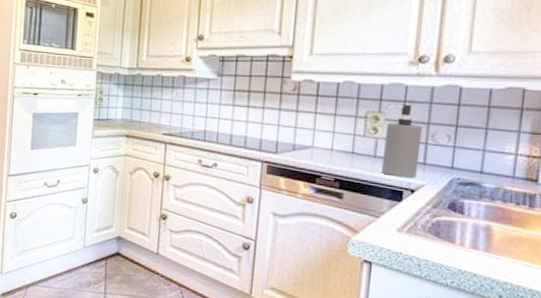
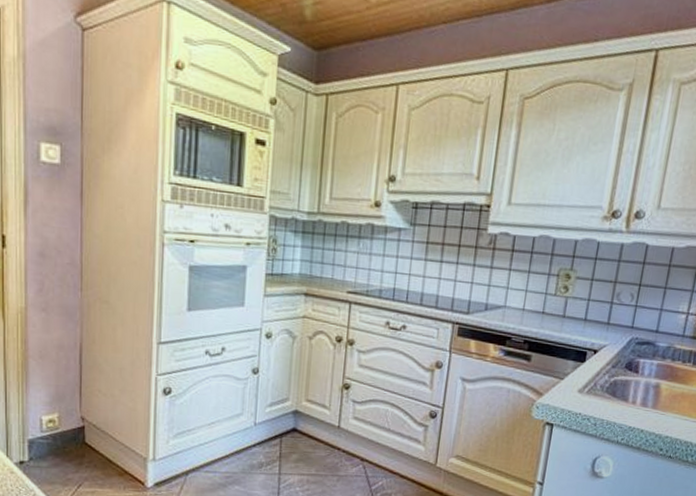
soap dispenser: present [381,104,422,179] -> none [568,262,610,339]

